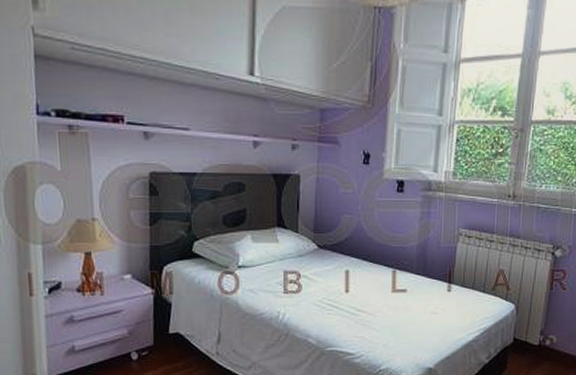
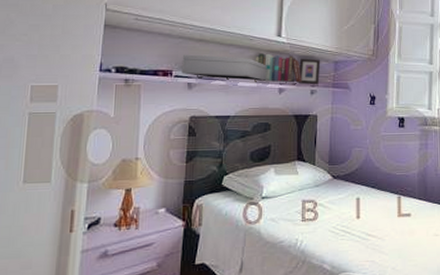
storage box: none [134,96,238,131] -> present [181,54,267,81]
books: none [223,96,282,135] -> present [254,53,303,83]
picture frame: none [276,103,304,138] -> present [298,58,321,85]

